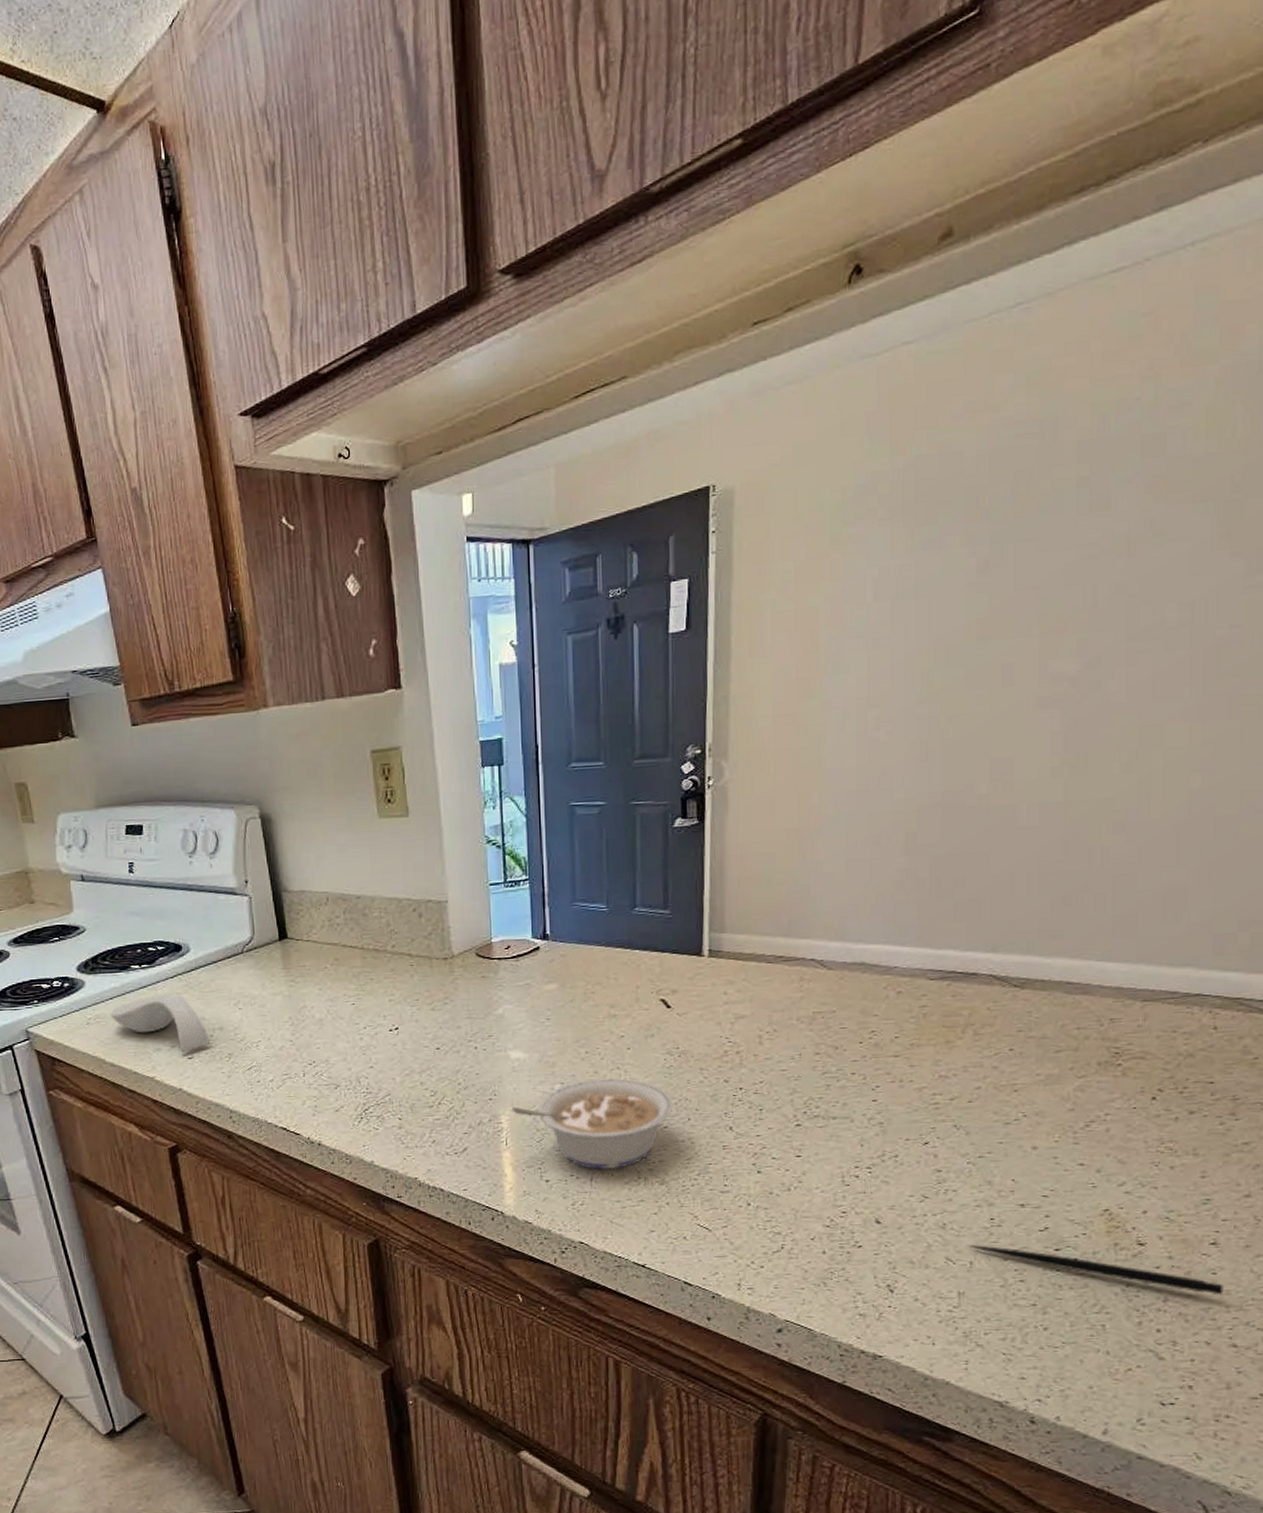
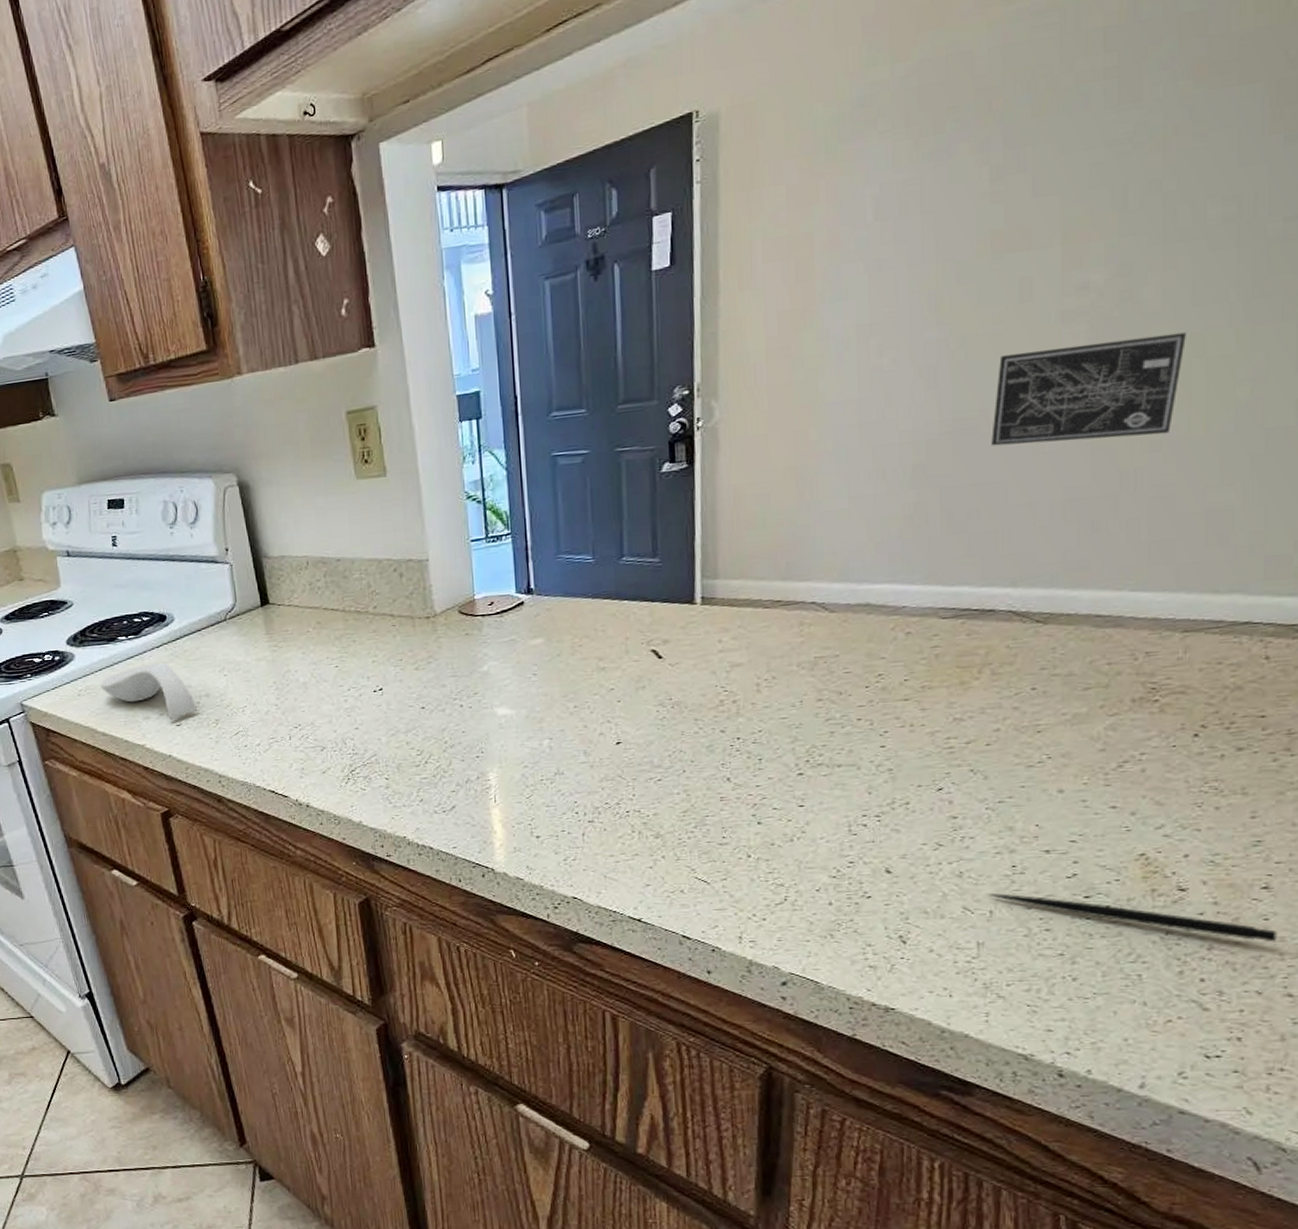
legume: present [511,1078,674,1169] -> none [499,732,668,824]
wall art: none [976,723,1147,819] -> present [991,332,1186,446]

